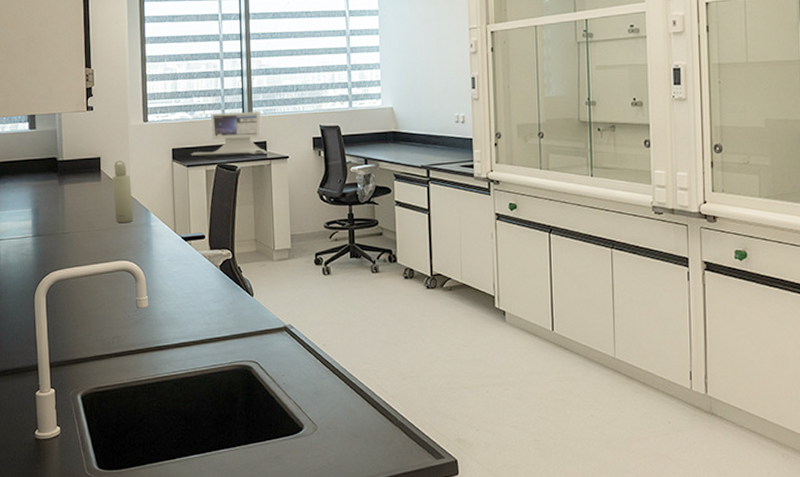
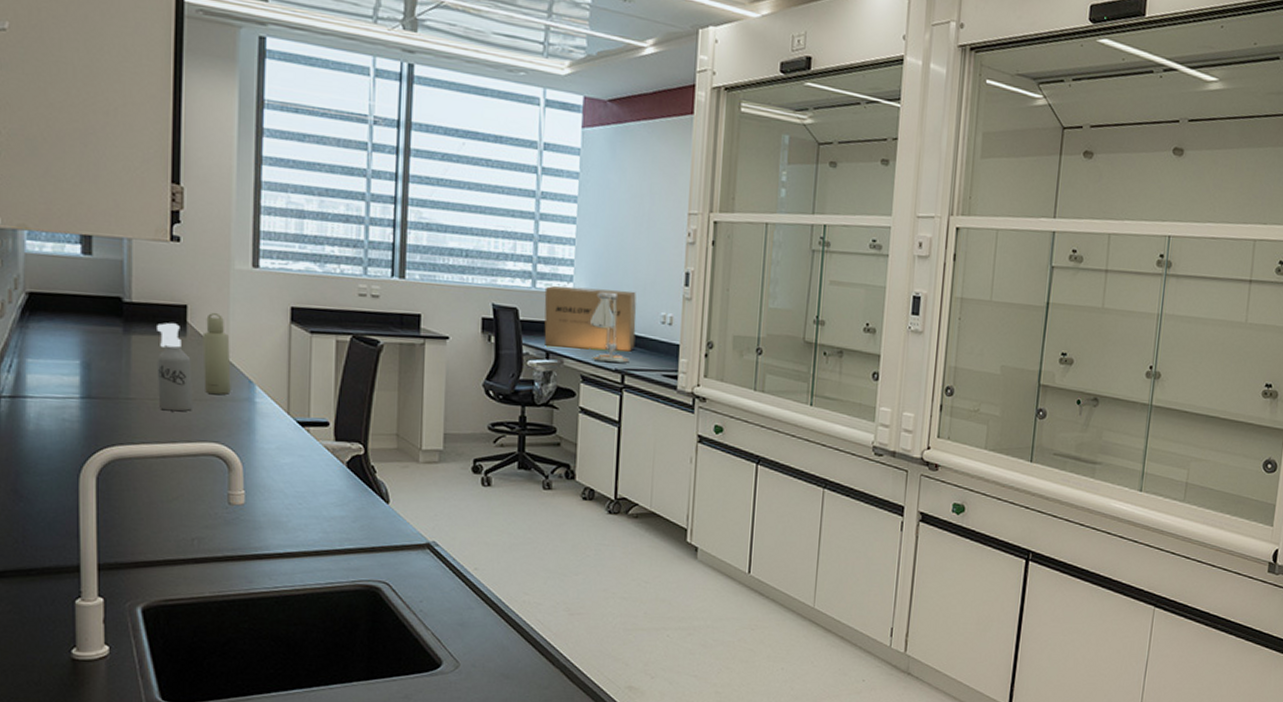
spray bottle: none [81,172,109,240] -> present [157,323,194,412]
desktop computer: present [191,111,267,157] -> none [317,270,421,330]
box: none [359,99,436,154] -> present [544,286,636,352]
desk lamp: none [397,103,432,162] -> present [589,292,630,364]

